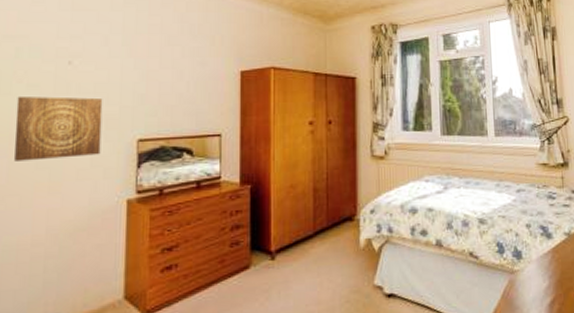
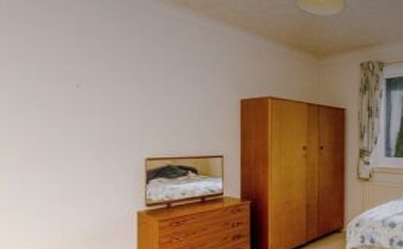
wall art: present [14,95,103,161] -> none [27,115,111,175]

